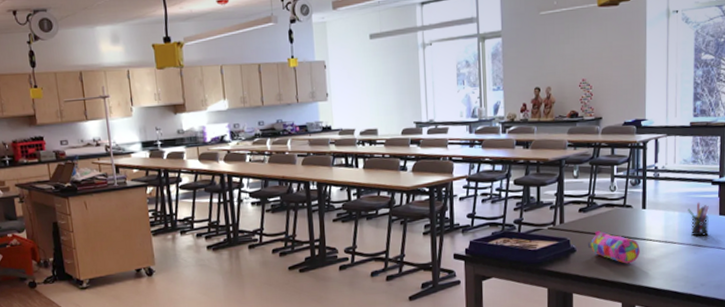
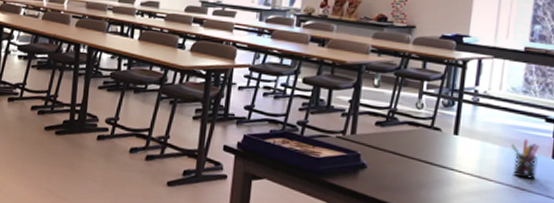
pencil case: present [587,230,640,264] -> none [381,149,446,194]

